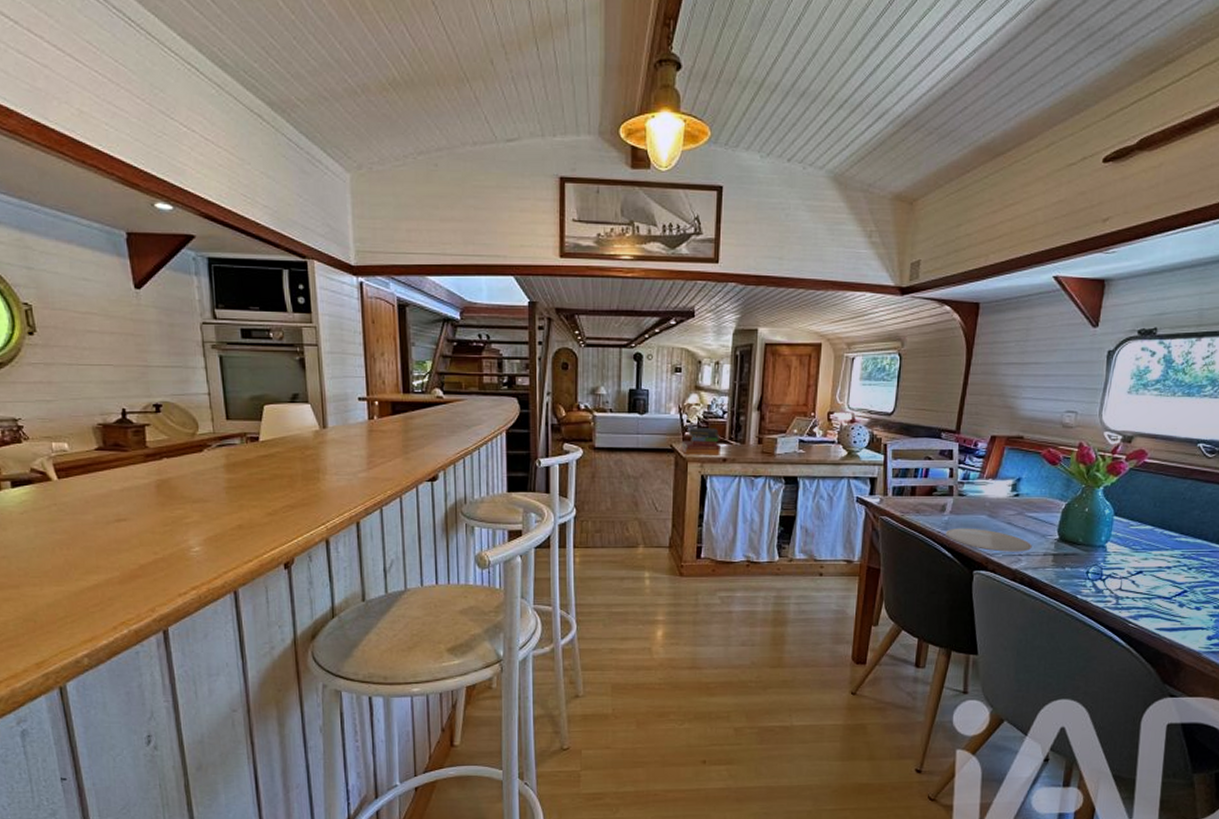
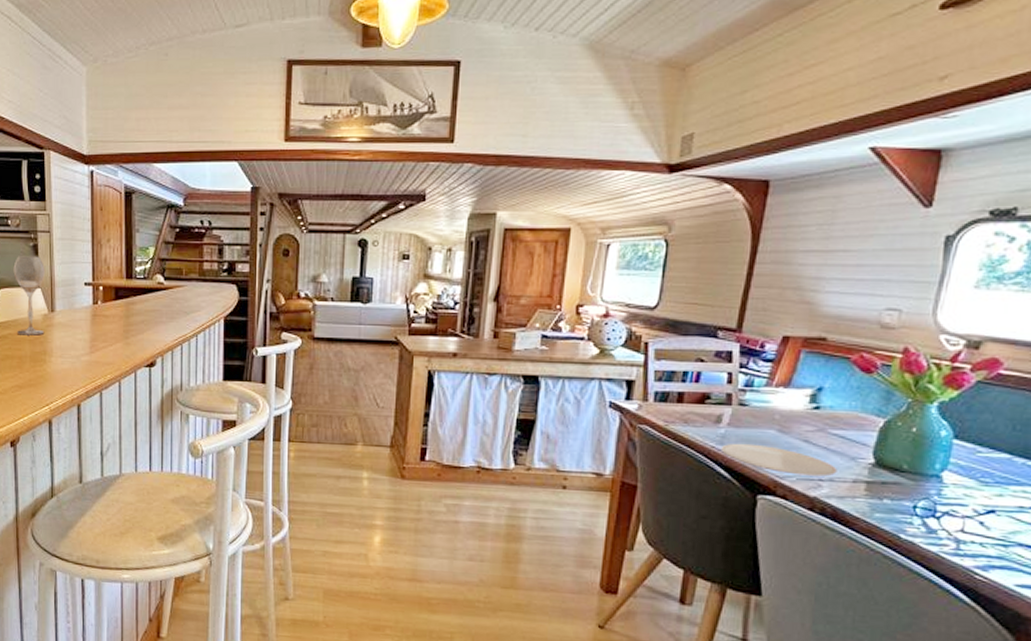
wineglass: none [278,370,317,453] -> present [13,256,45,336]
books: present [681,427,720,455] -> none [407,318,451,349]

